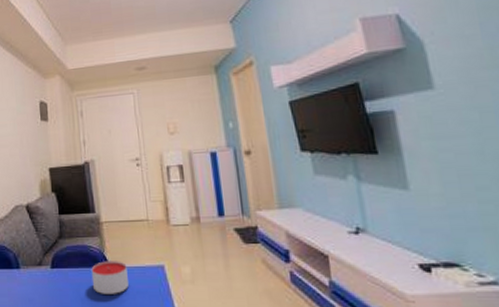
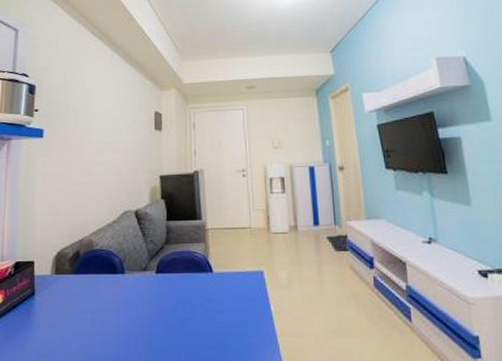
candle: present [91,261,129,294] -> none [195,266,229,299]

